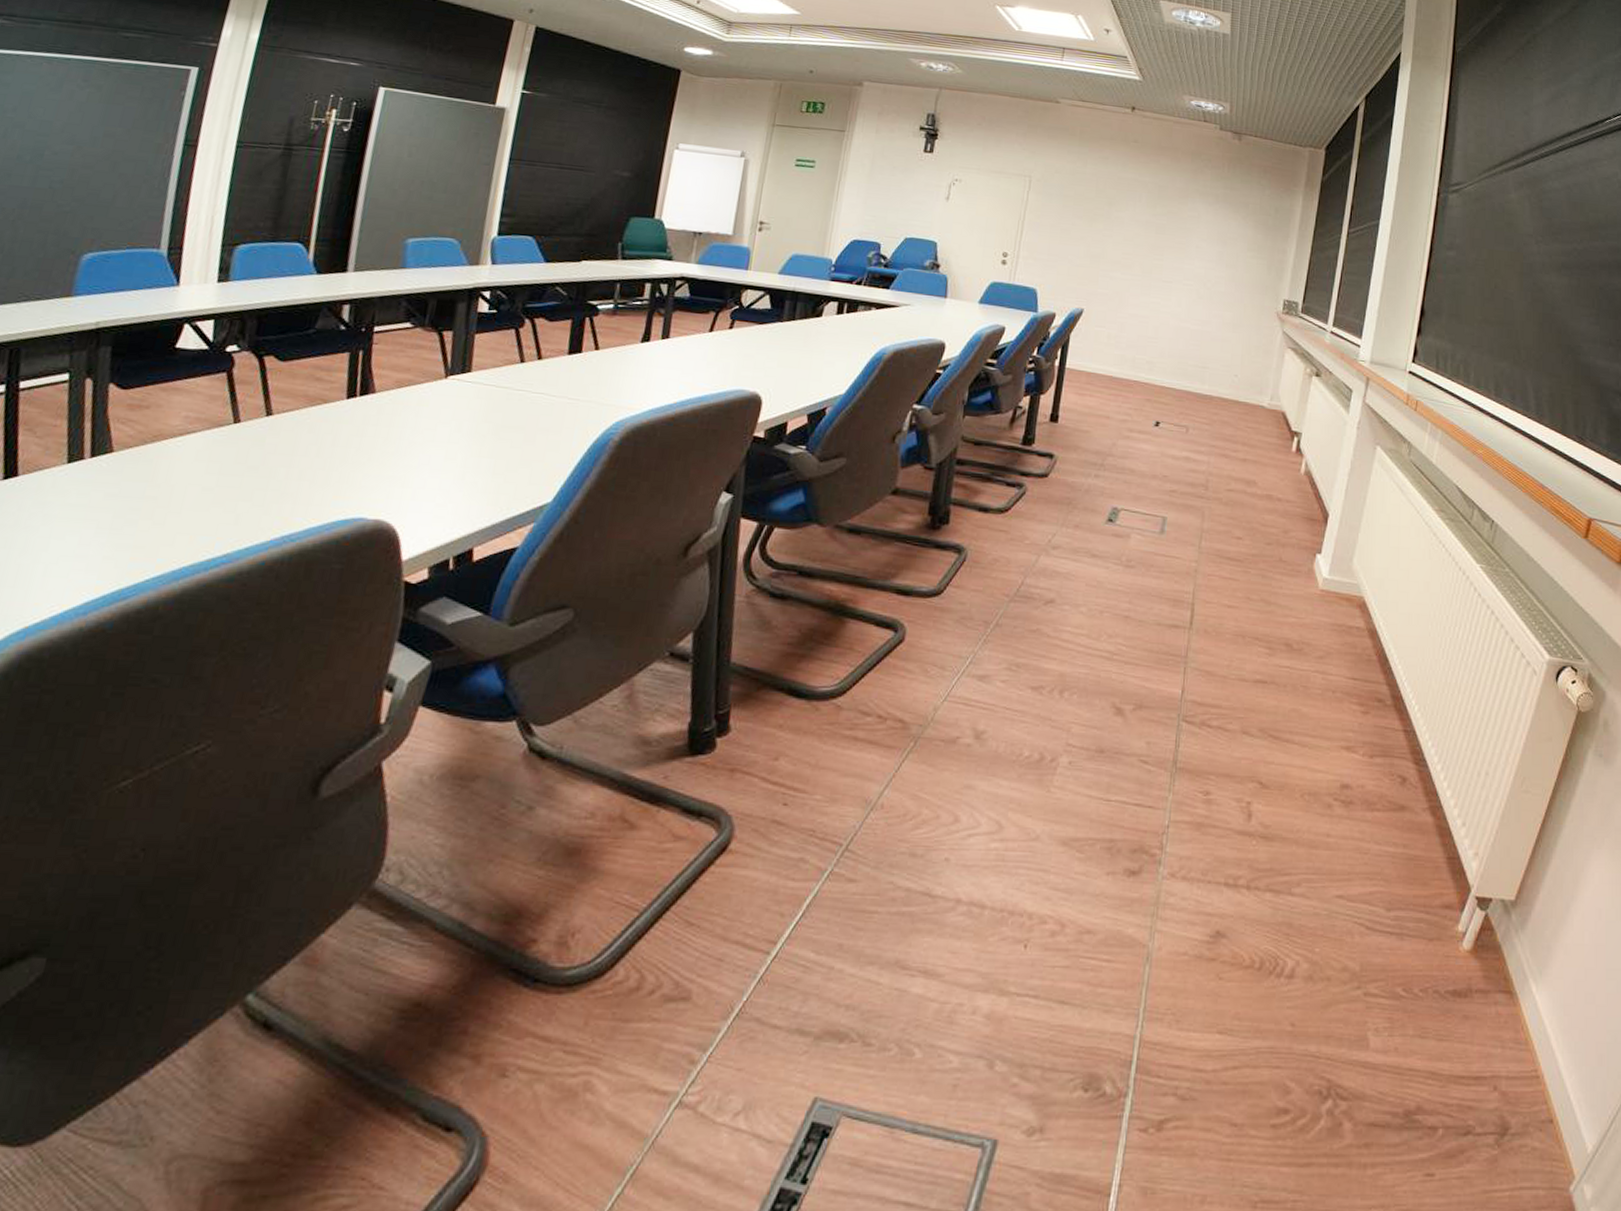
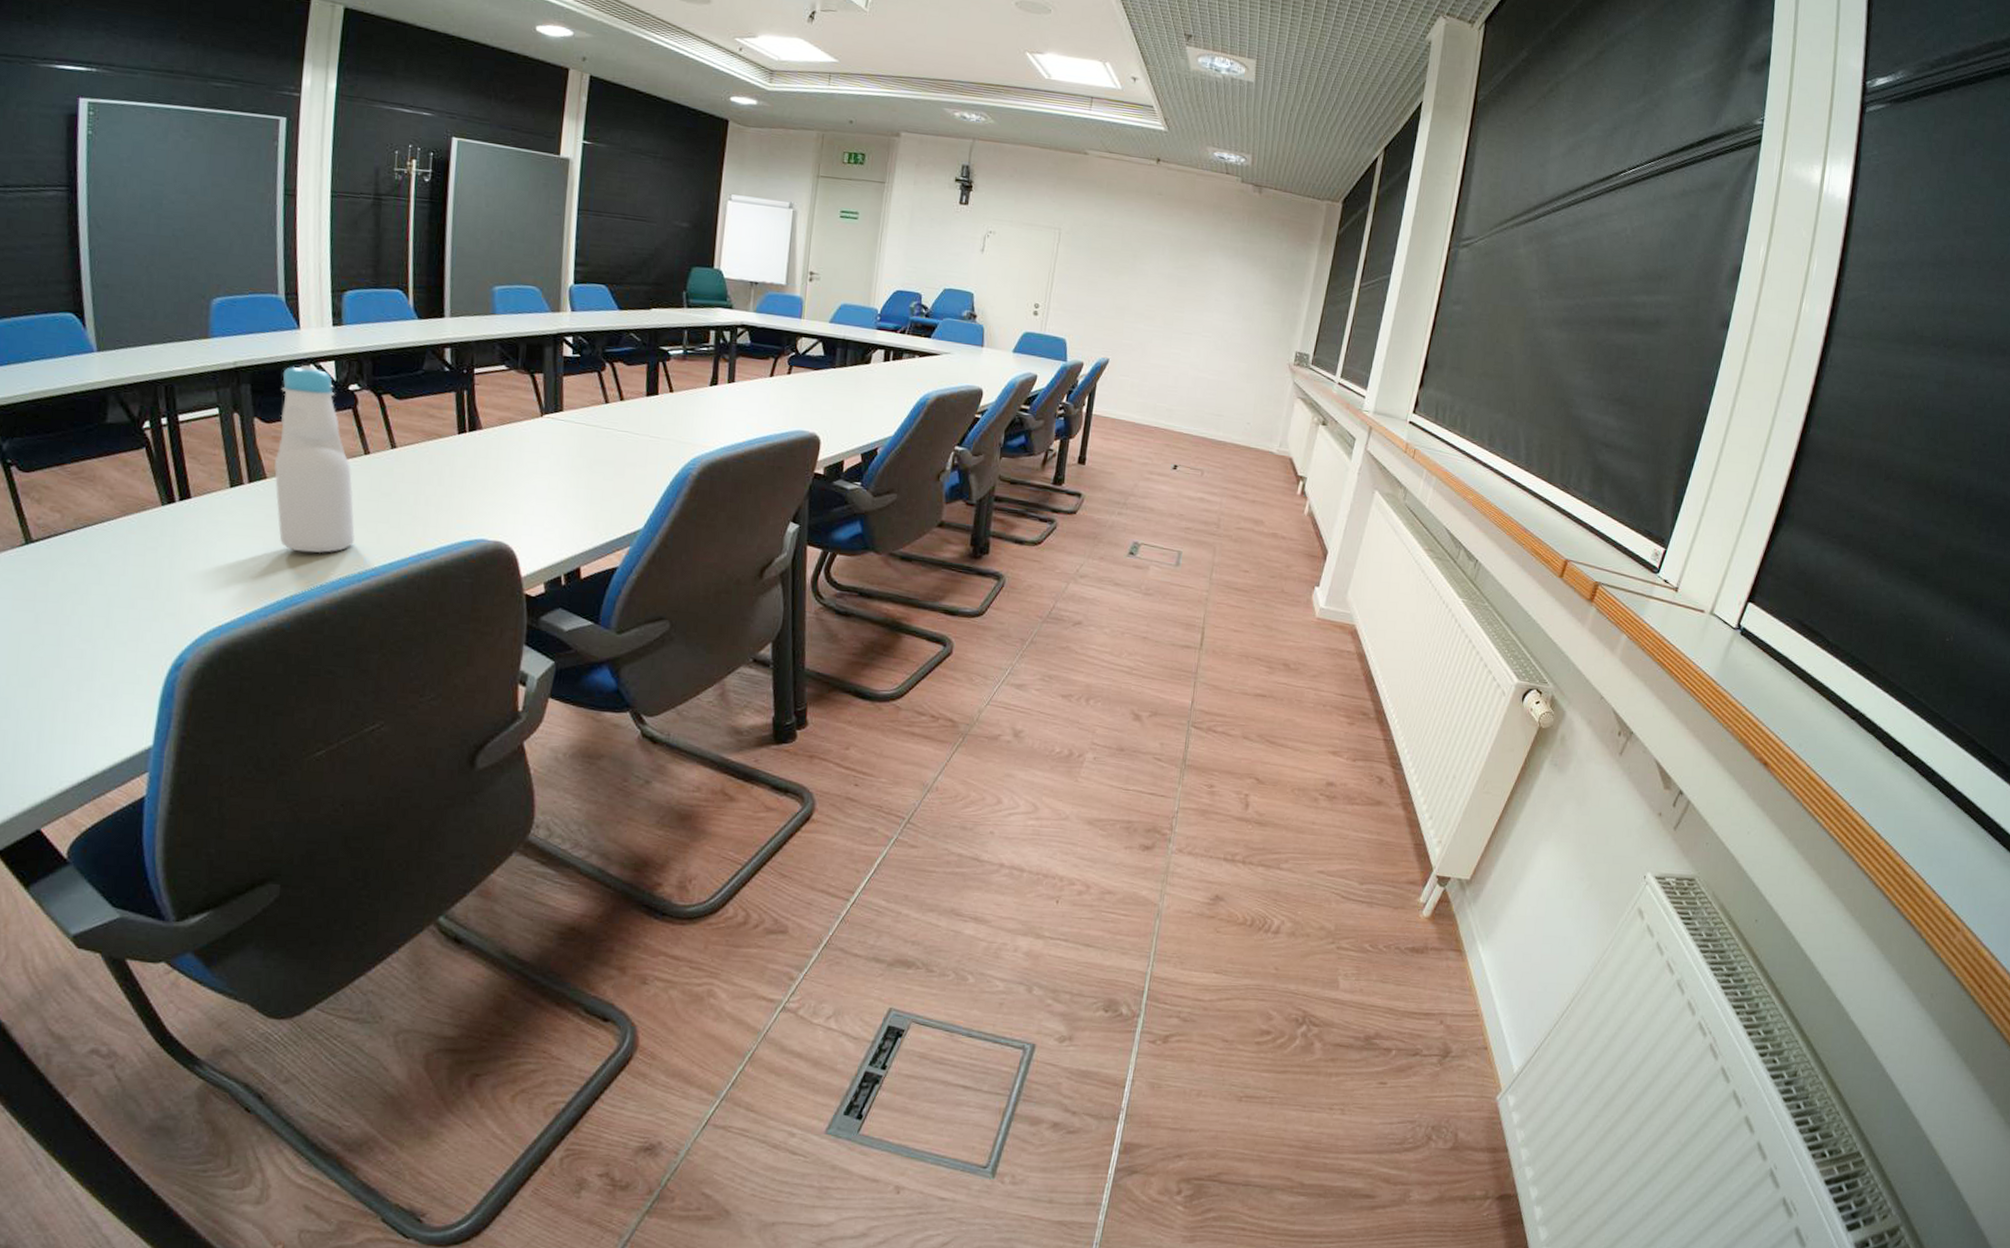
bottle: none [117,325,216,538] -> present [274,365,355,554]

